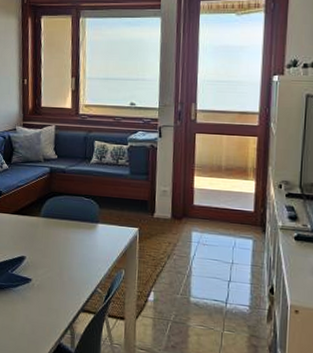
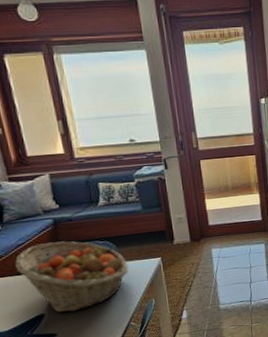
fruit basket: none [12,189,106,262] -> present [14,241,129,313]

